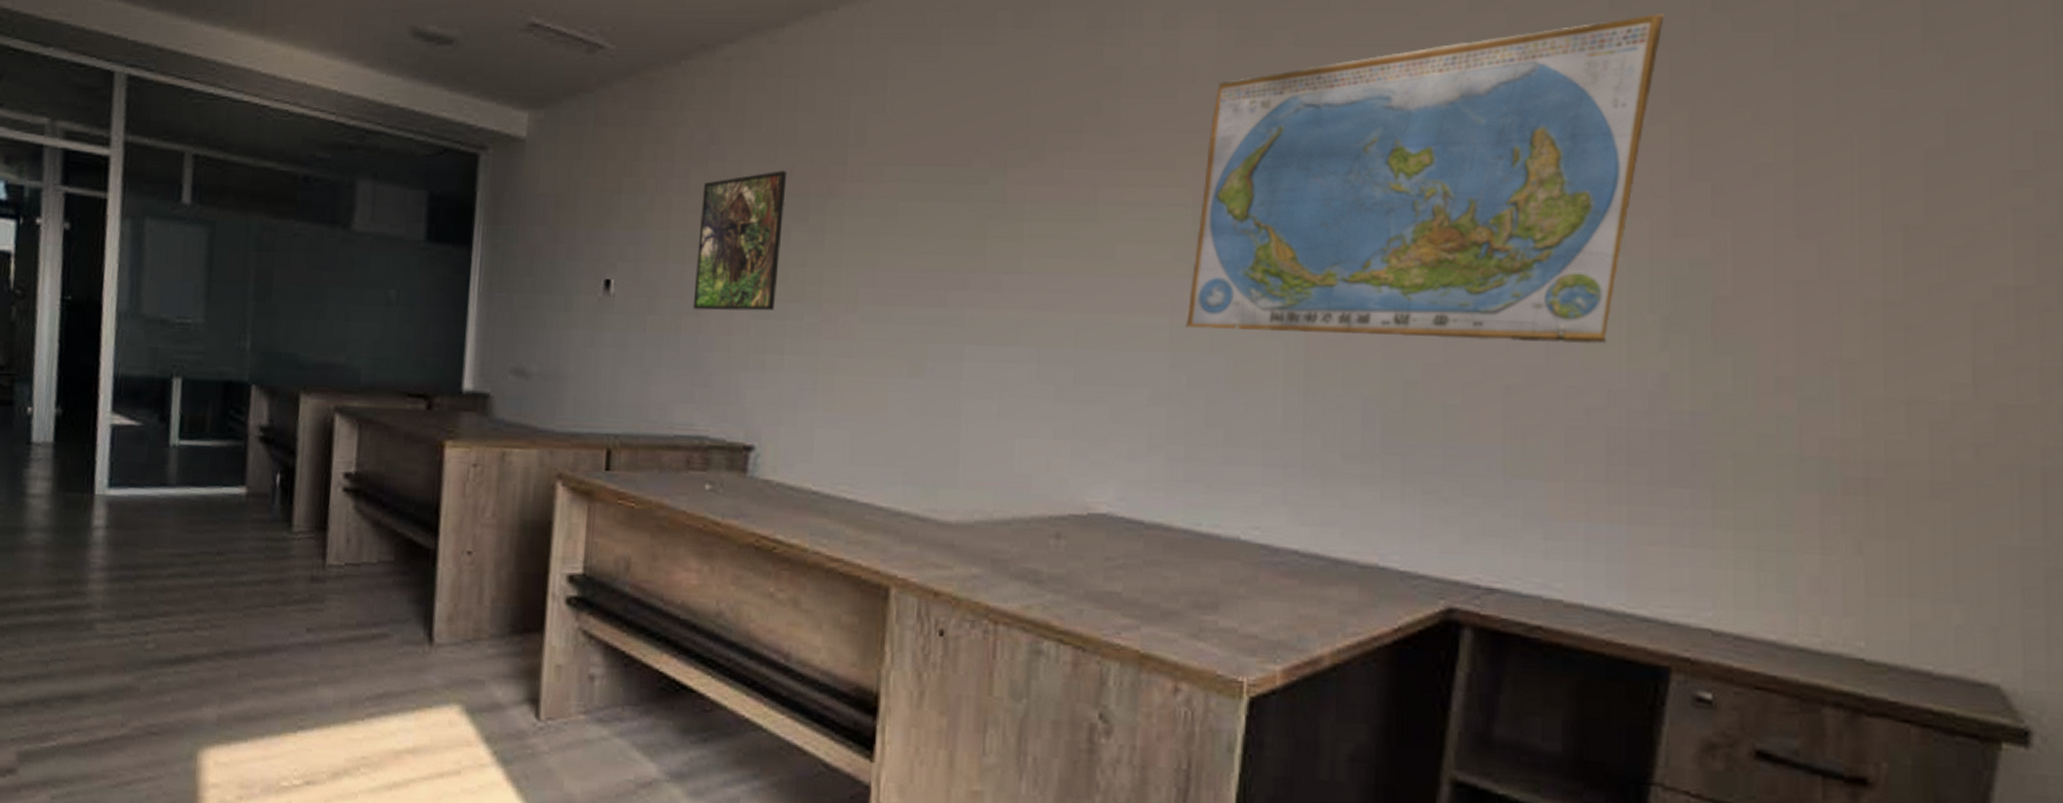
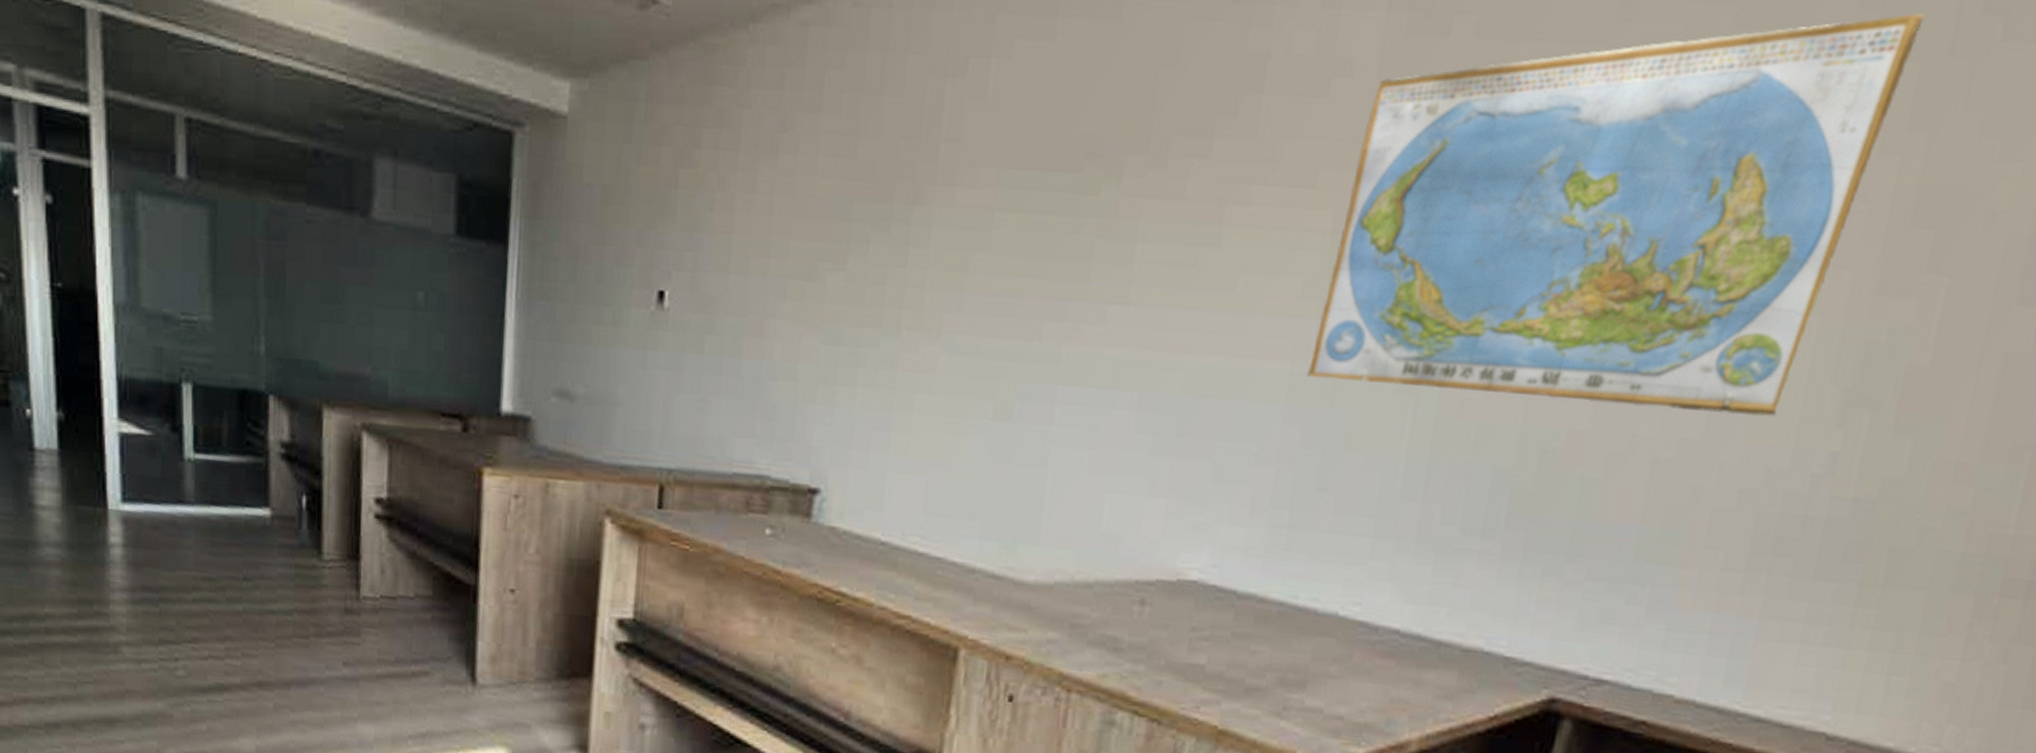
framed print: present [692,170,787,311] -> none [756,168,869,336]

